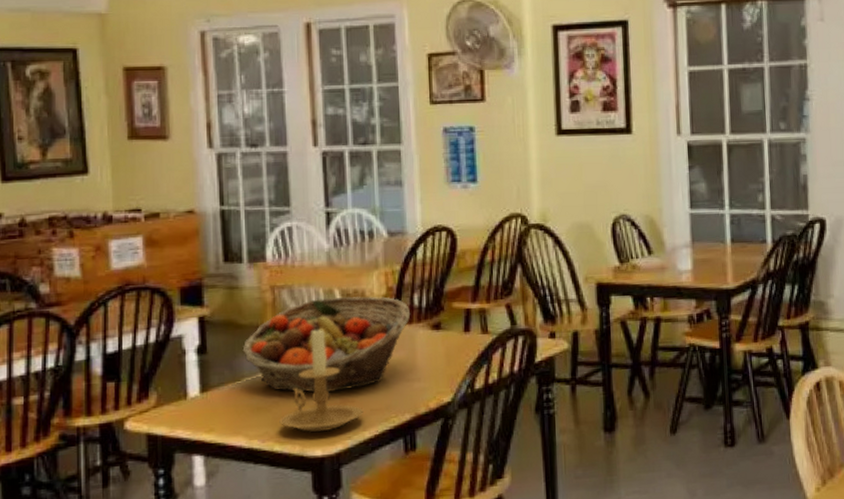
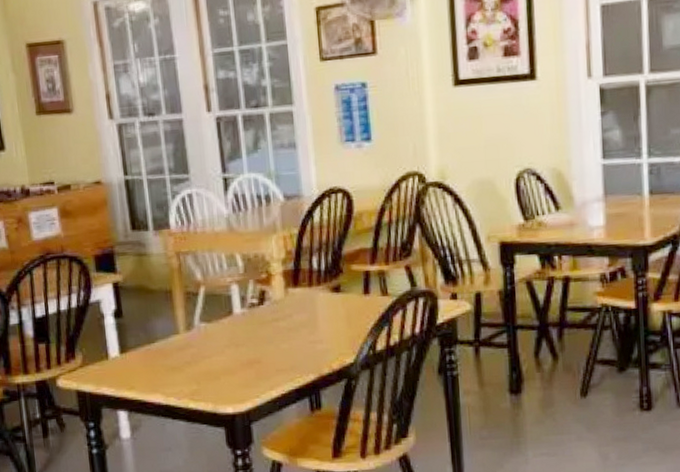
fruit basket: present [242,296,411,393] -> none [154,260,311,354]
candle holder: present [279,326,364,433] -> none [192,290,270,392]

